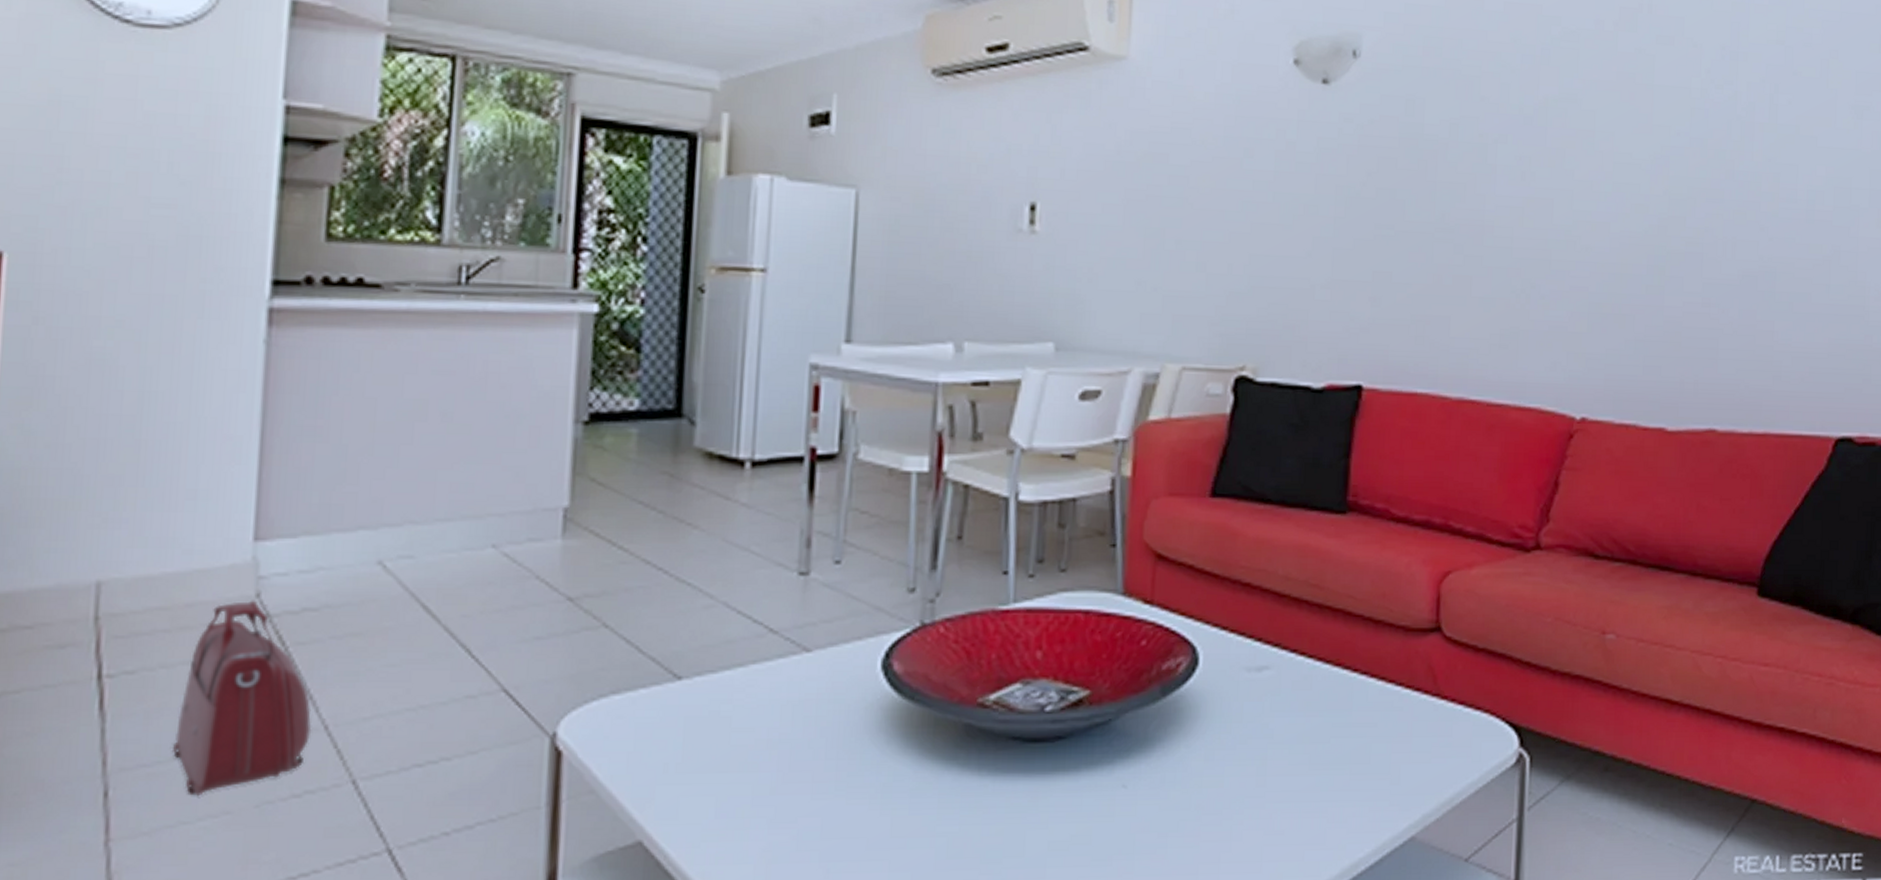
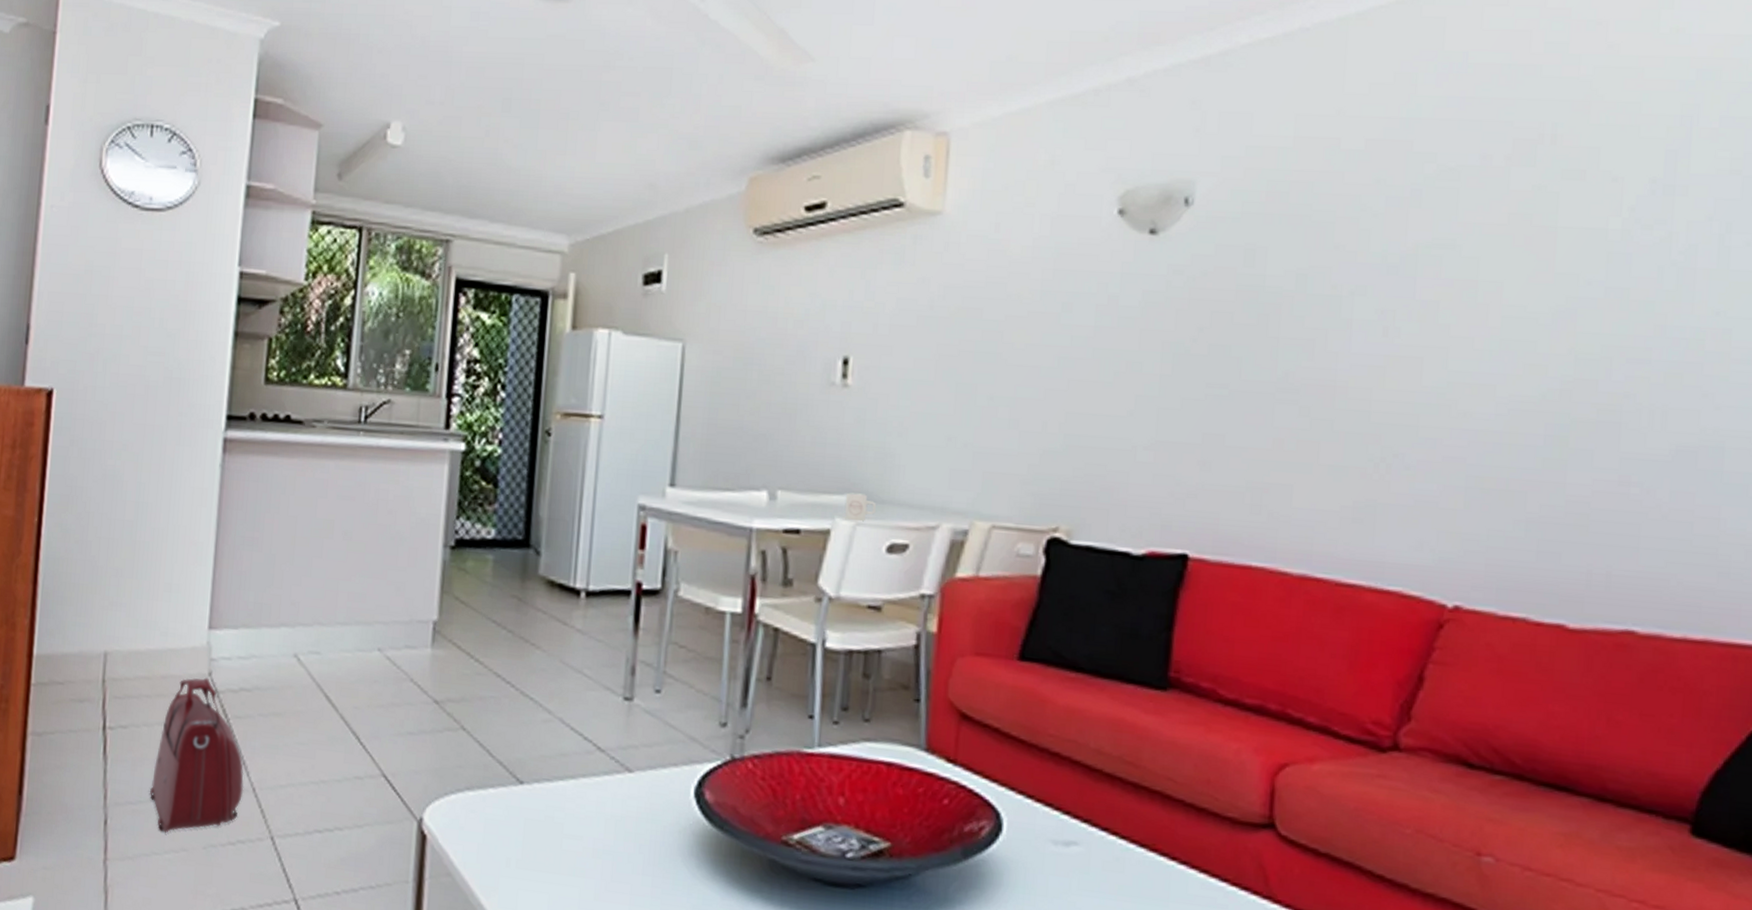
mug: none [1035,341,1067,370] -> present [844,492,876,522]

